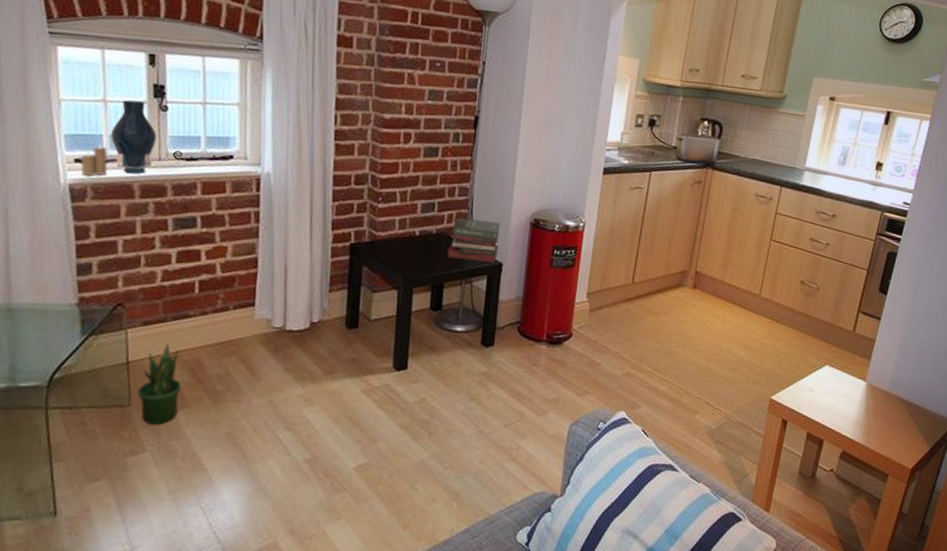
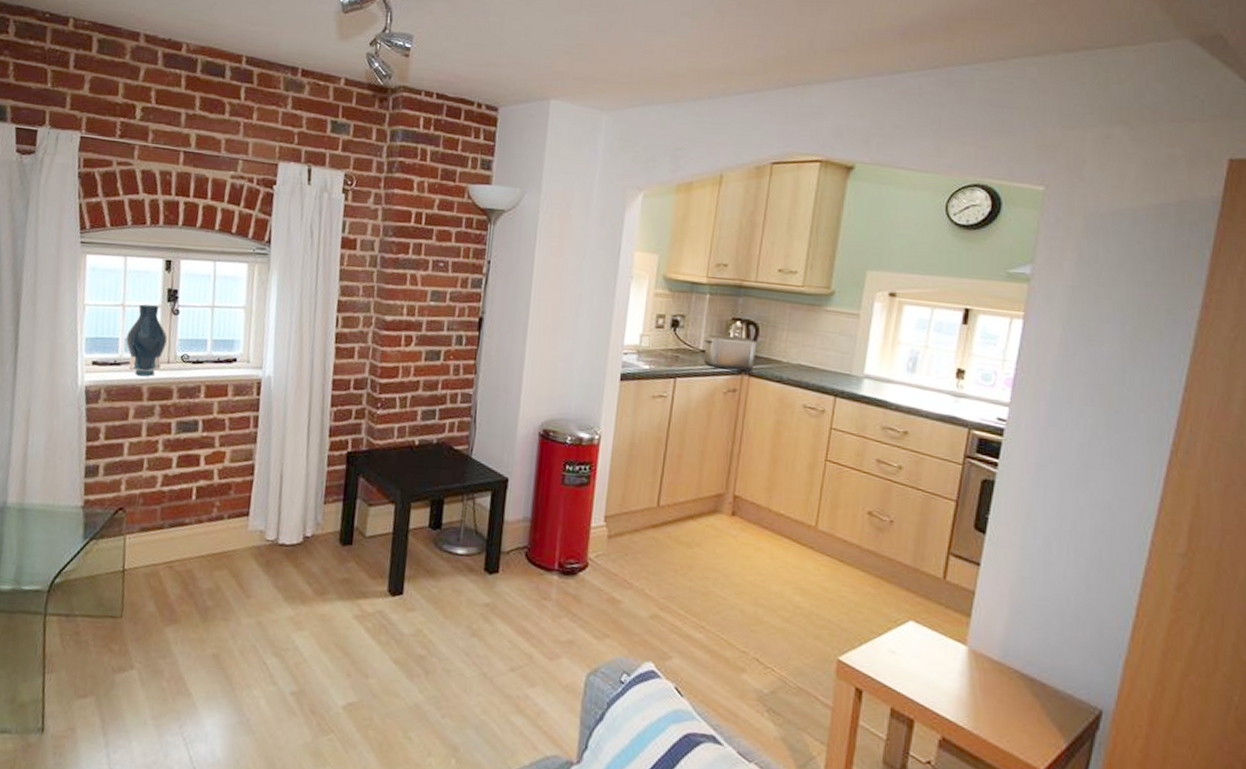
candle: present [81,143,108,176] -> none [97,346,122,378]
planter: present [137,341,182,425] -> none [130,550,173,640]
books: present [447,217,500,264] -> none [448,426,506,479]

